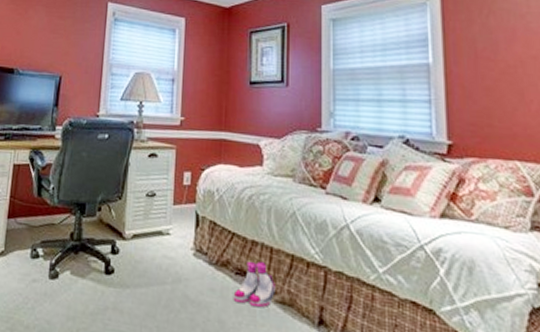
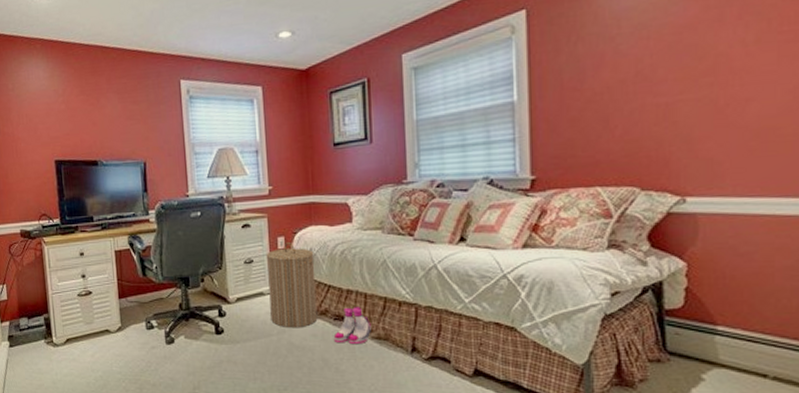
laundry hamper: none [167,179,220,279] -> present [266,242,318,329]

